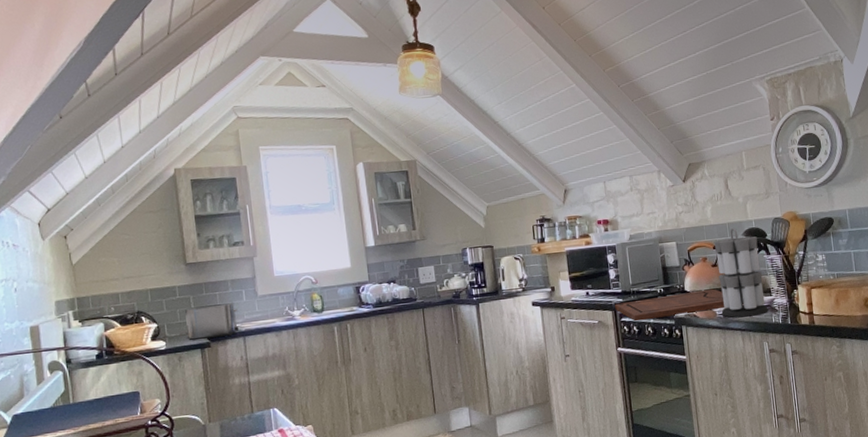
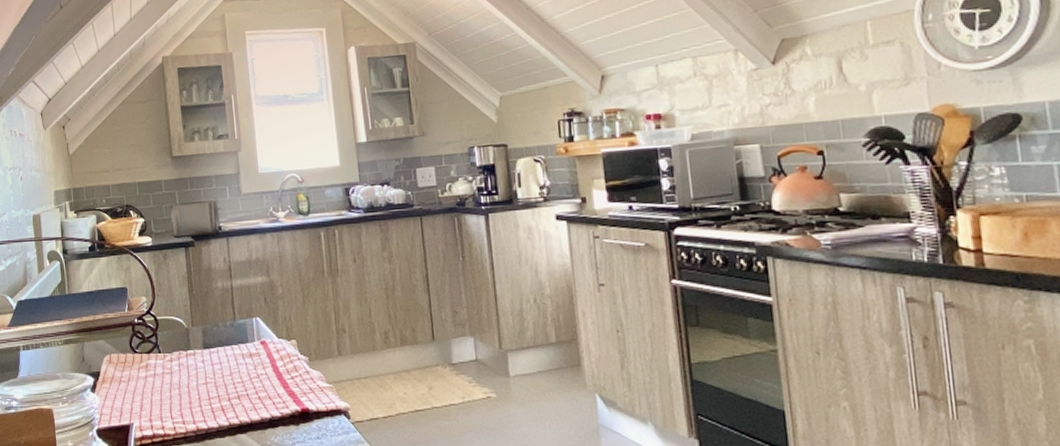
cutting board: present [615,289,745,322] -> none [669,209,866,247]
spice rack: present [713,227,769,318] -> none [818,125,906,251]

